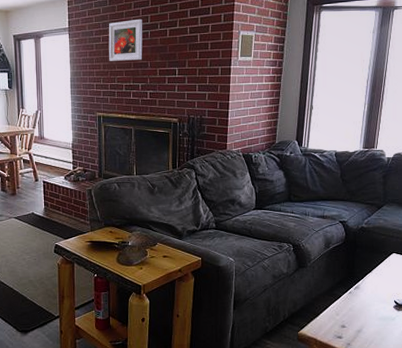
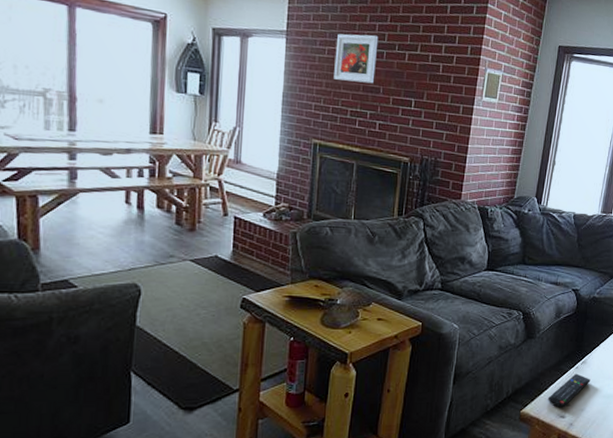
remote control: none [324,298,365,329] -> present [548,373,591,408]

